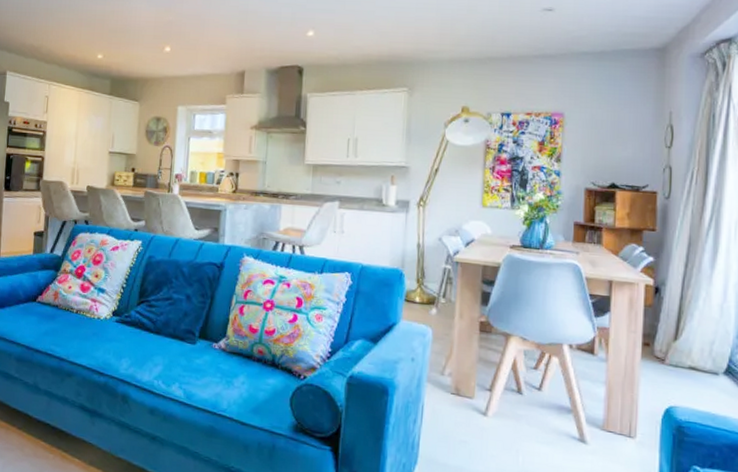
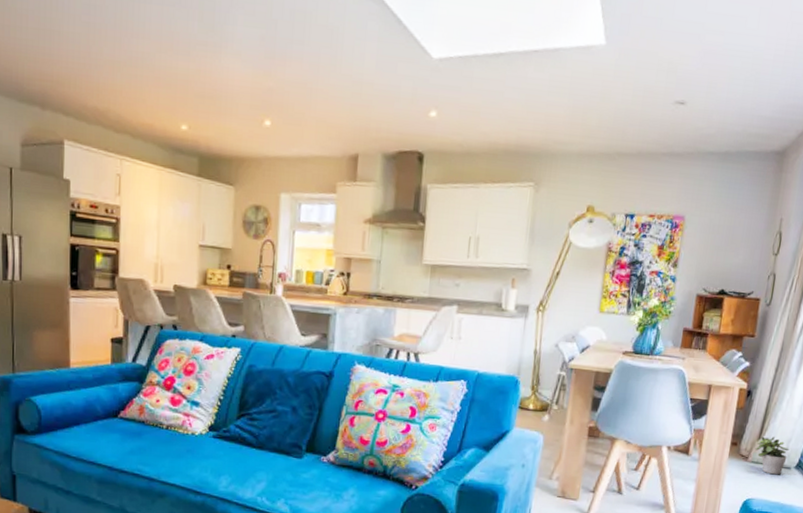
potted plant: none [672,337,714,381] -> present [755,436,790,475]

